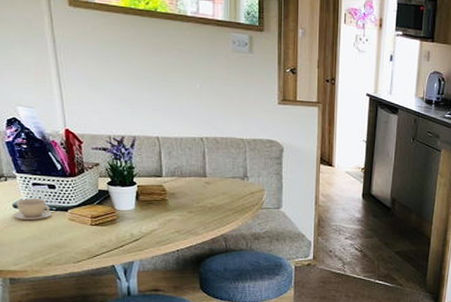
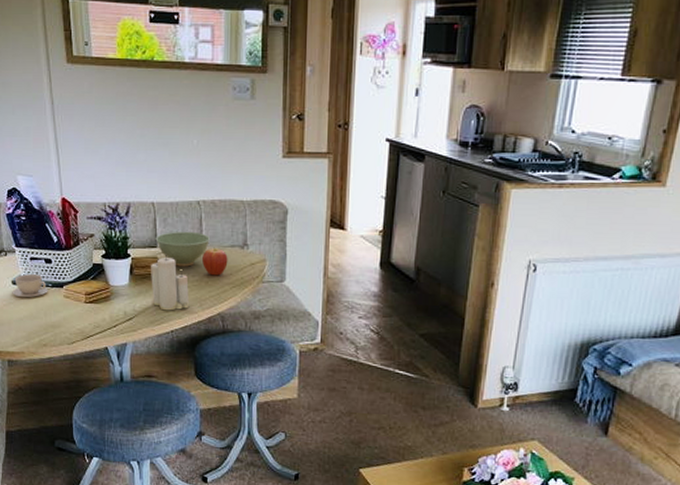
candle: none [157,182,194,233] -> present [151,254,190,311]
bowl: none [160,163,212,195] -> present [155,231,210,267]
fruit: none [206,178,230,203] -> present [202,247,228,276]

